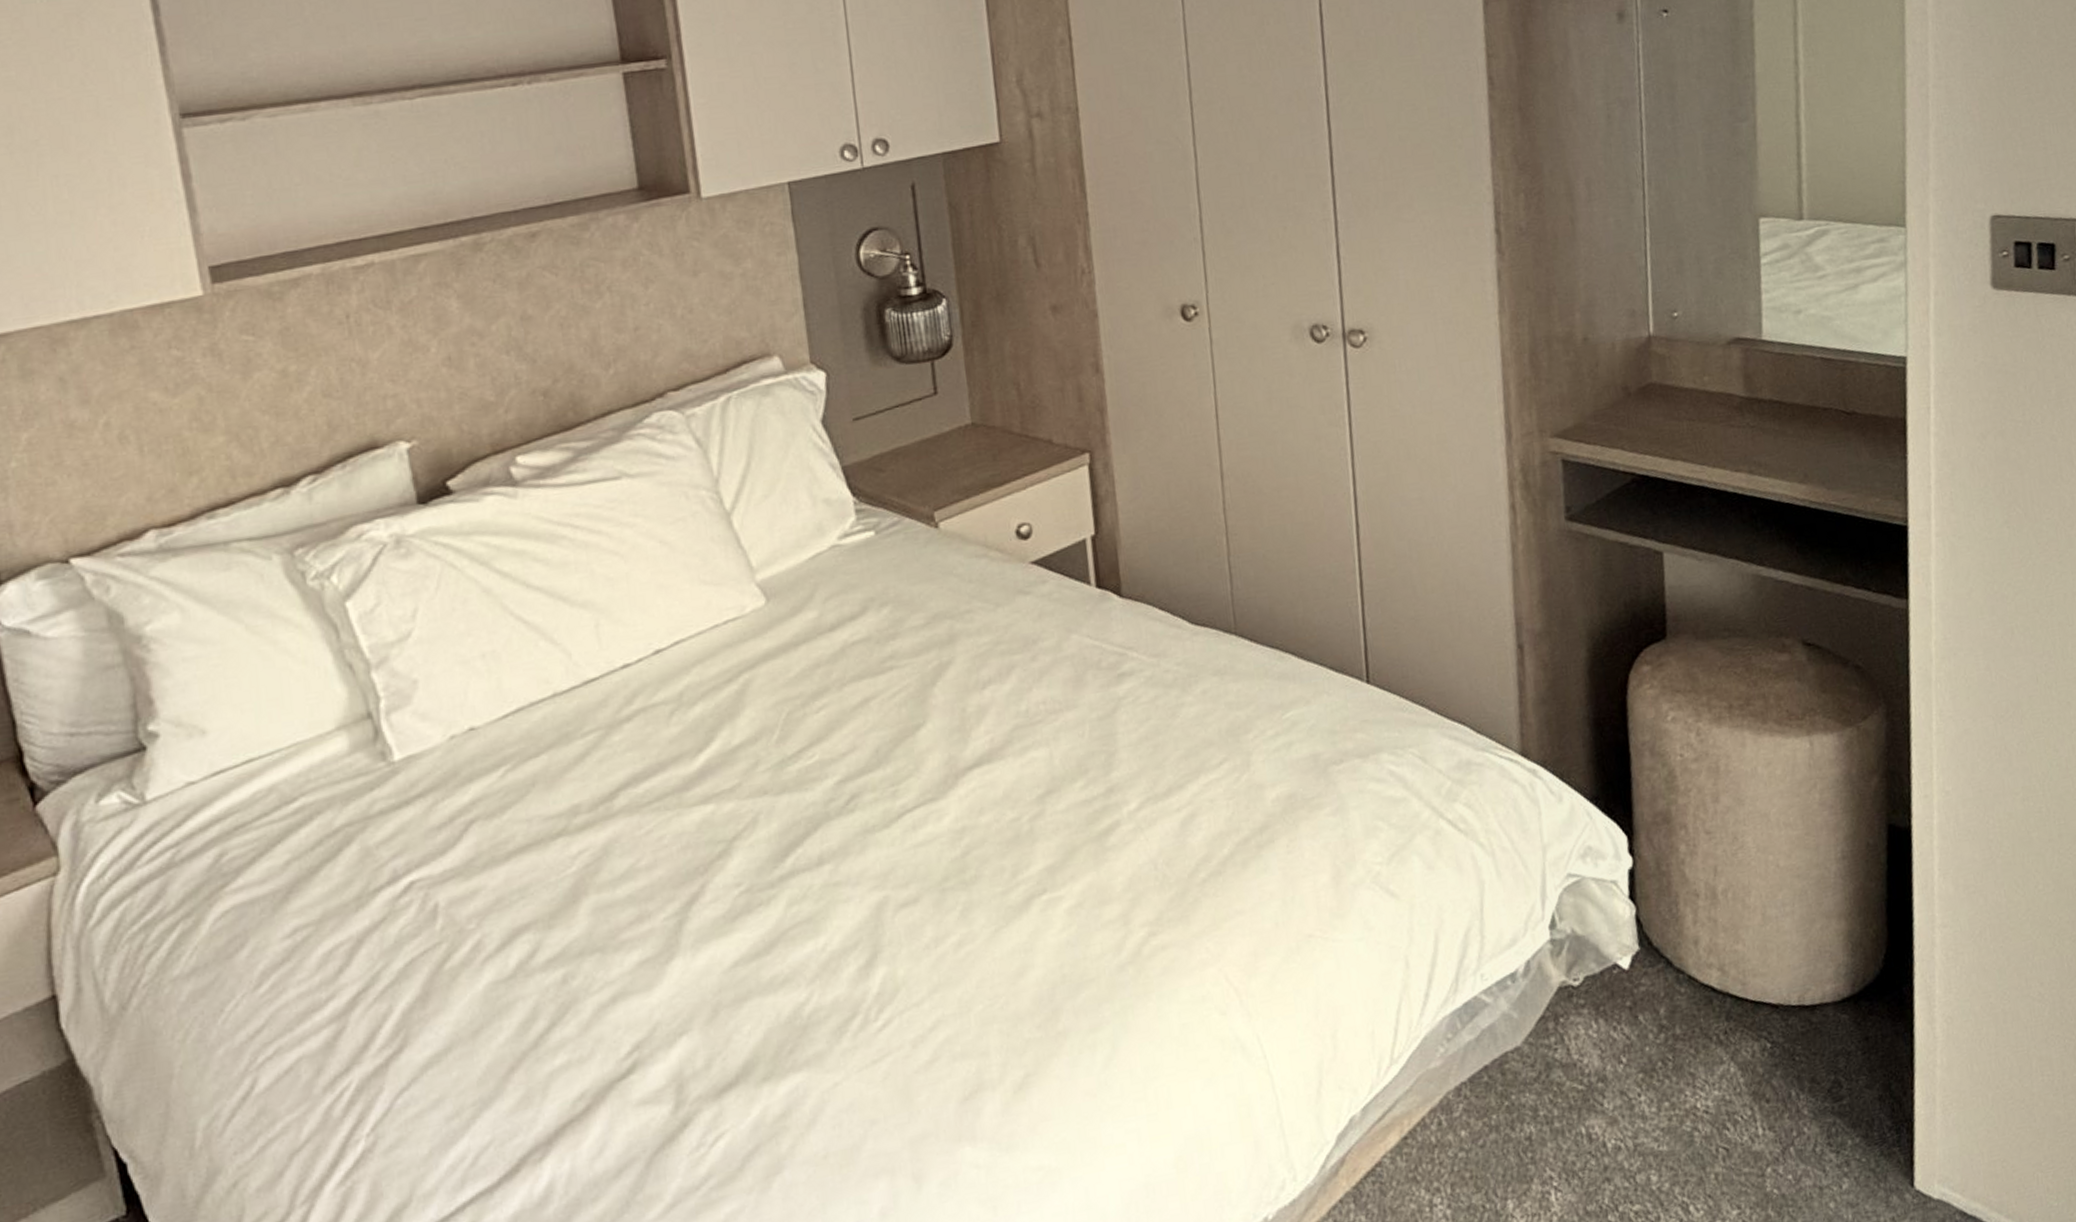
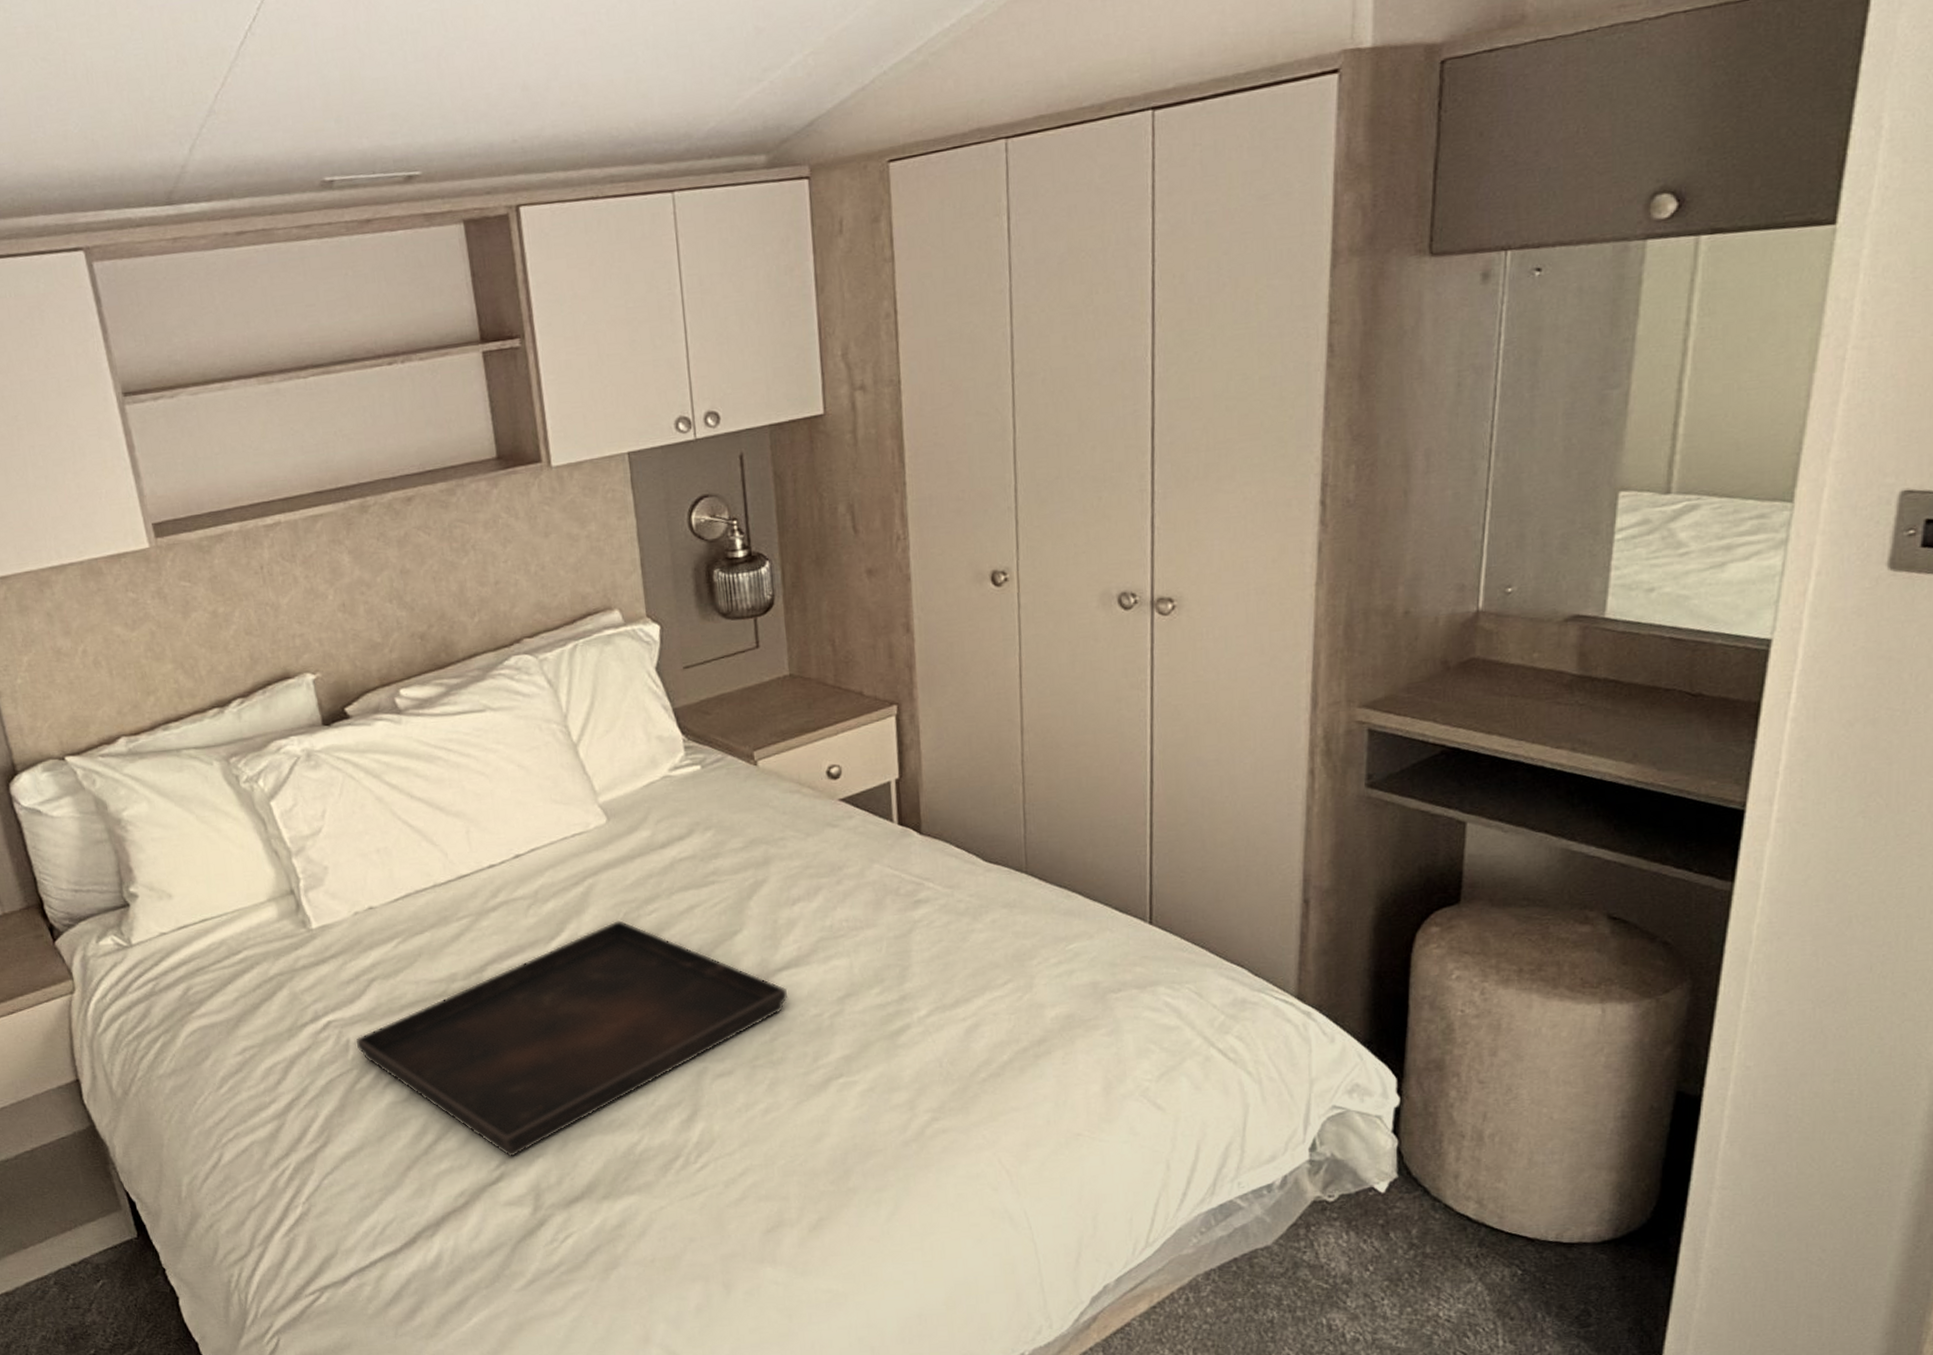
serving tray: none [447,722,980,1039] -> present [356,920,787,1157]

